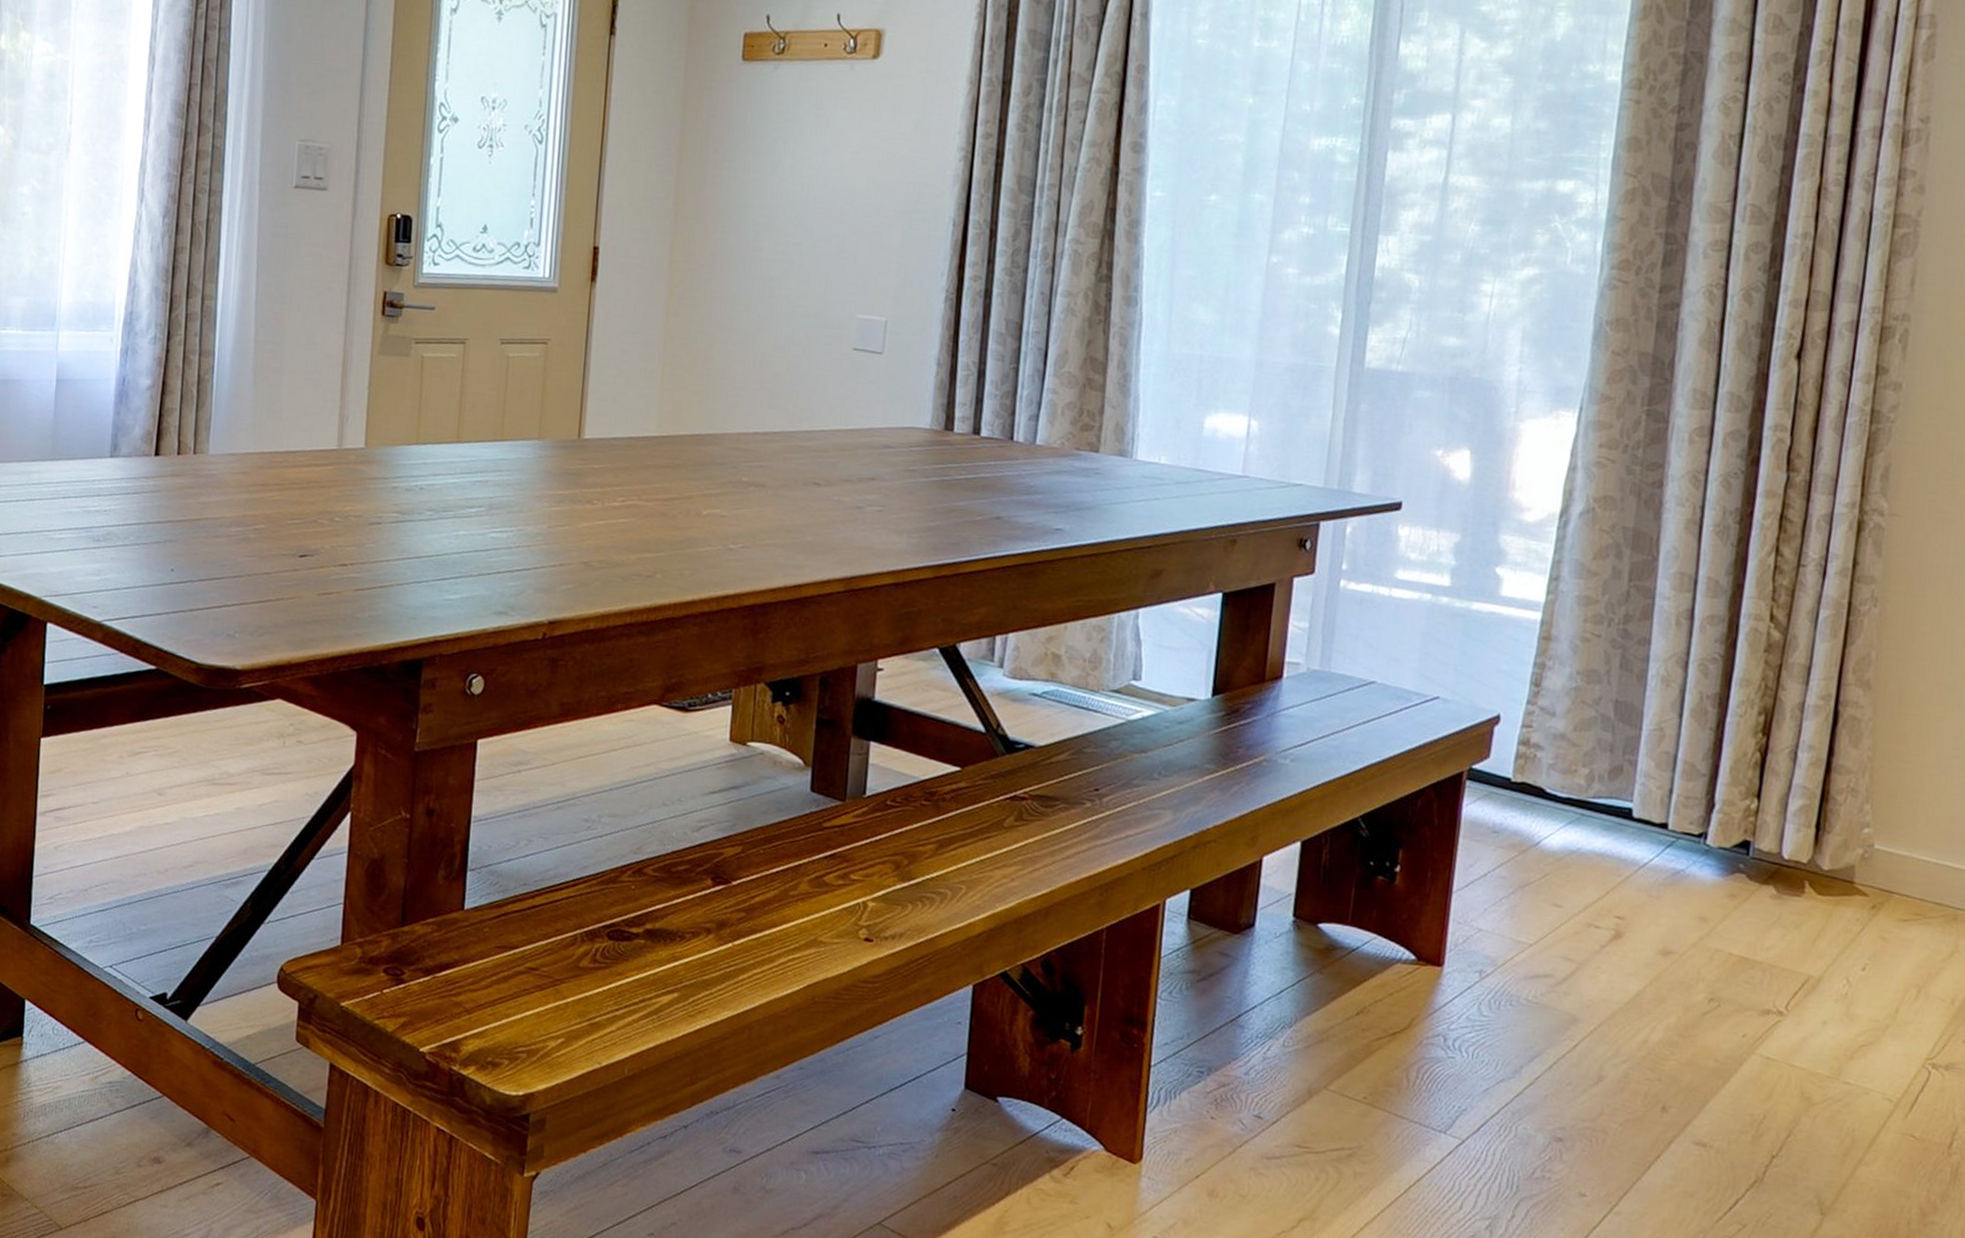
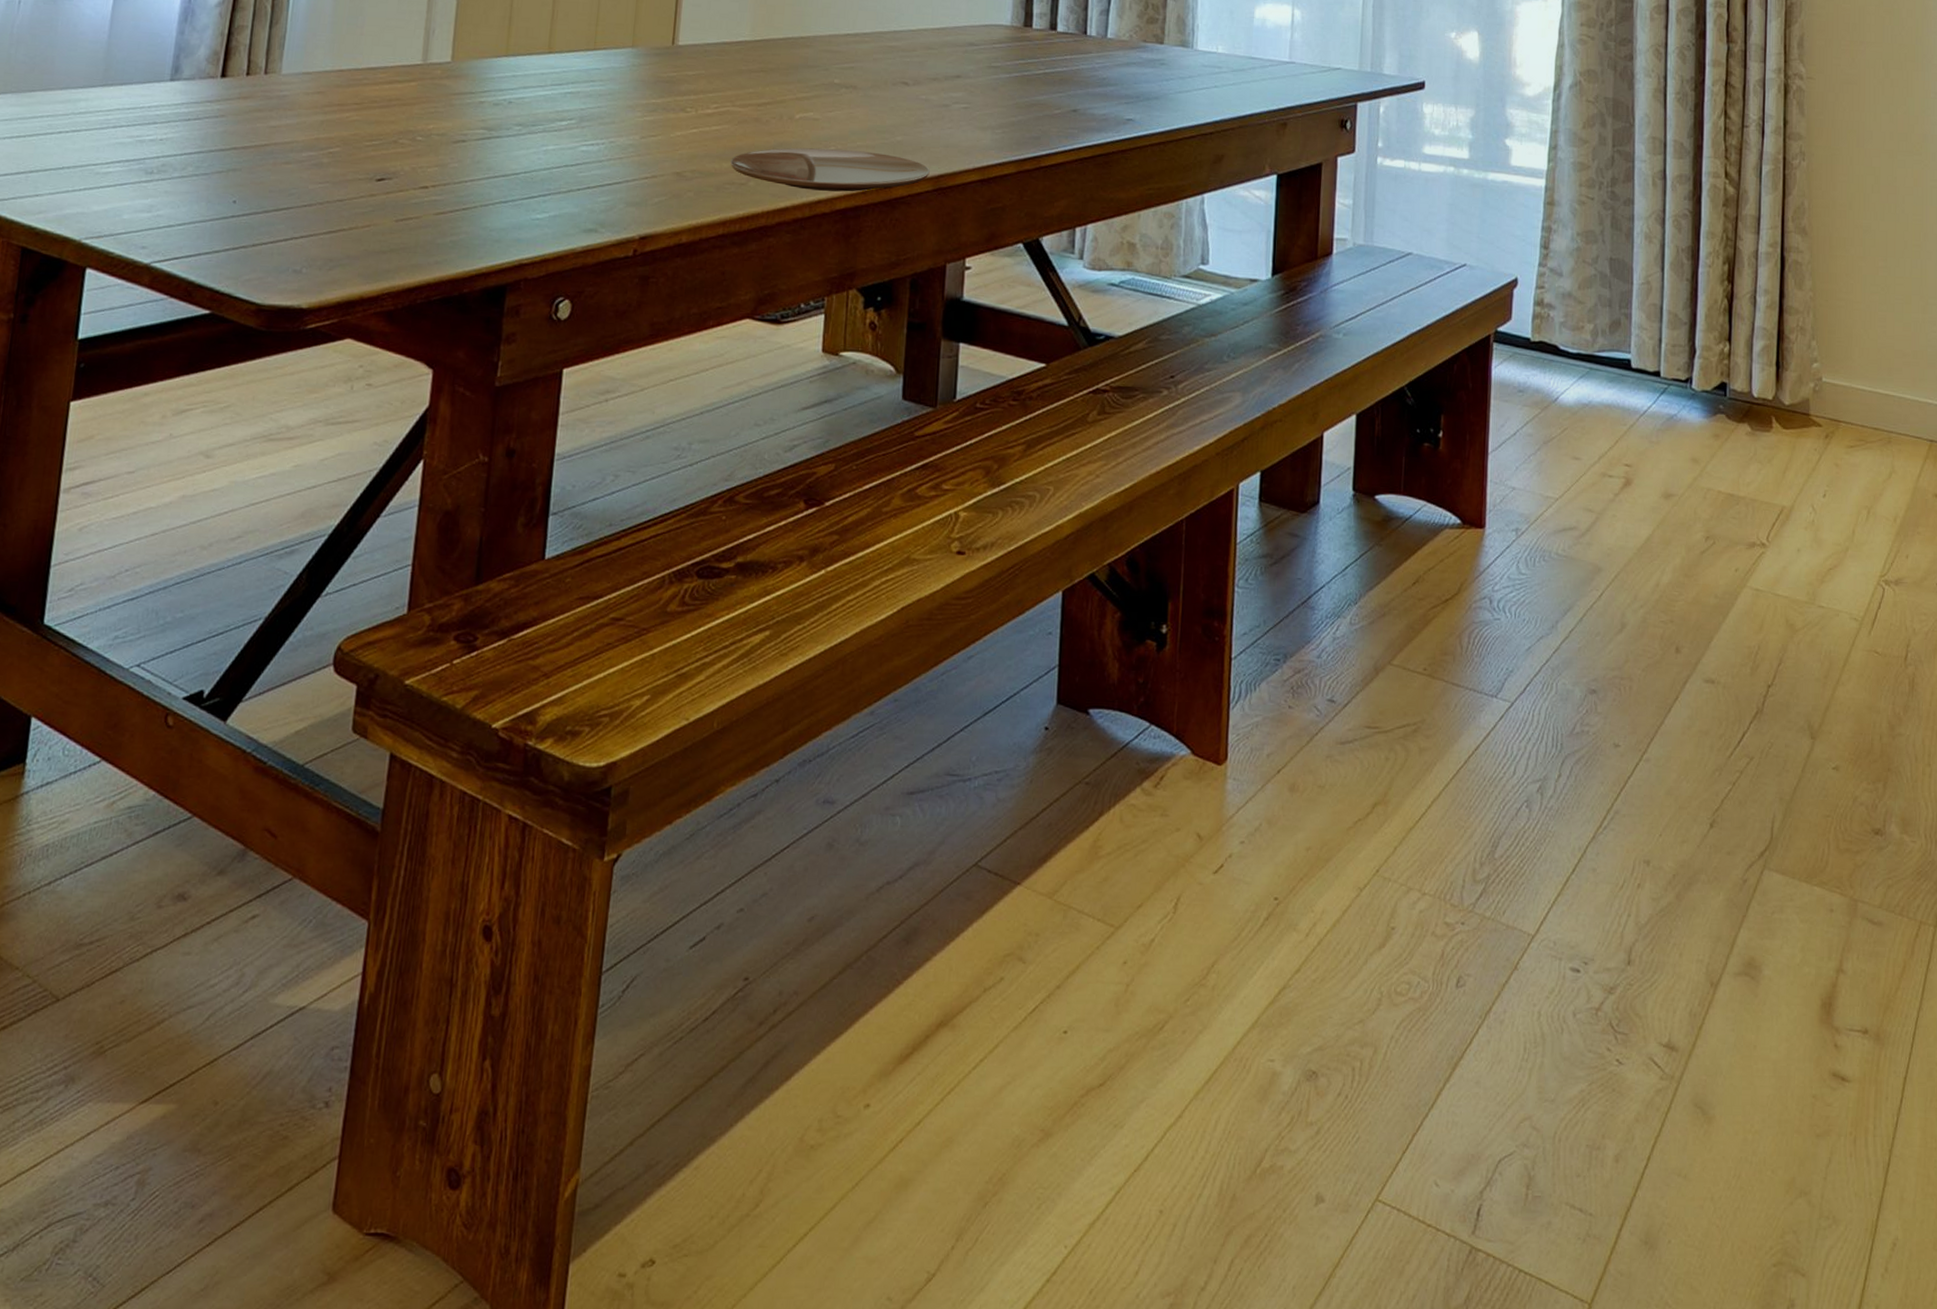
plate: none [636,543,842,589] -> present [729,147,930,192]

